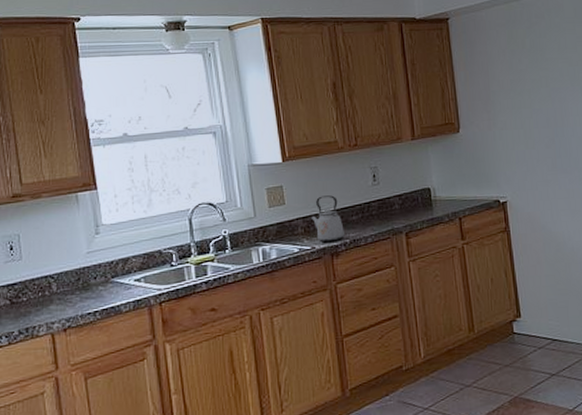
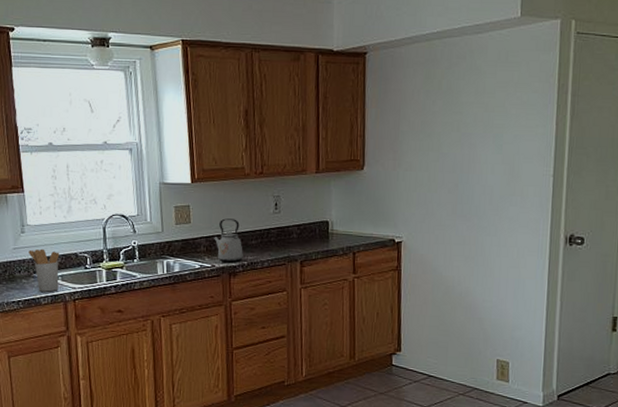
utensil holder: none [105,249,141,298] -> present [28,248,60,292]

